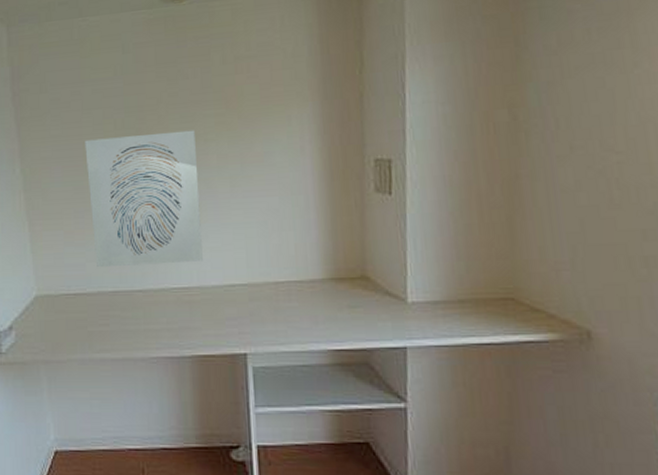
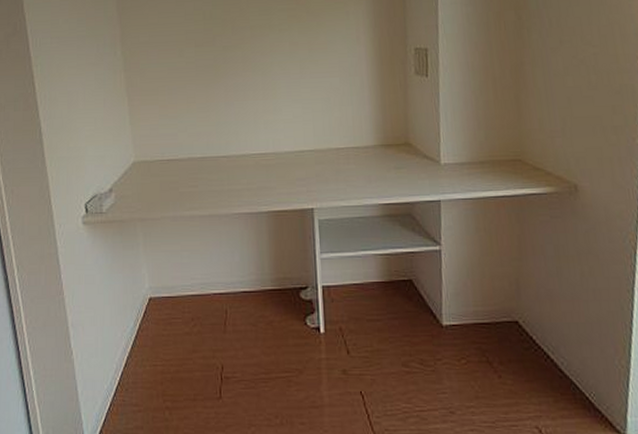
wall art: present [85,130,203,268] -> none [178,21,277,137]

